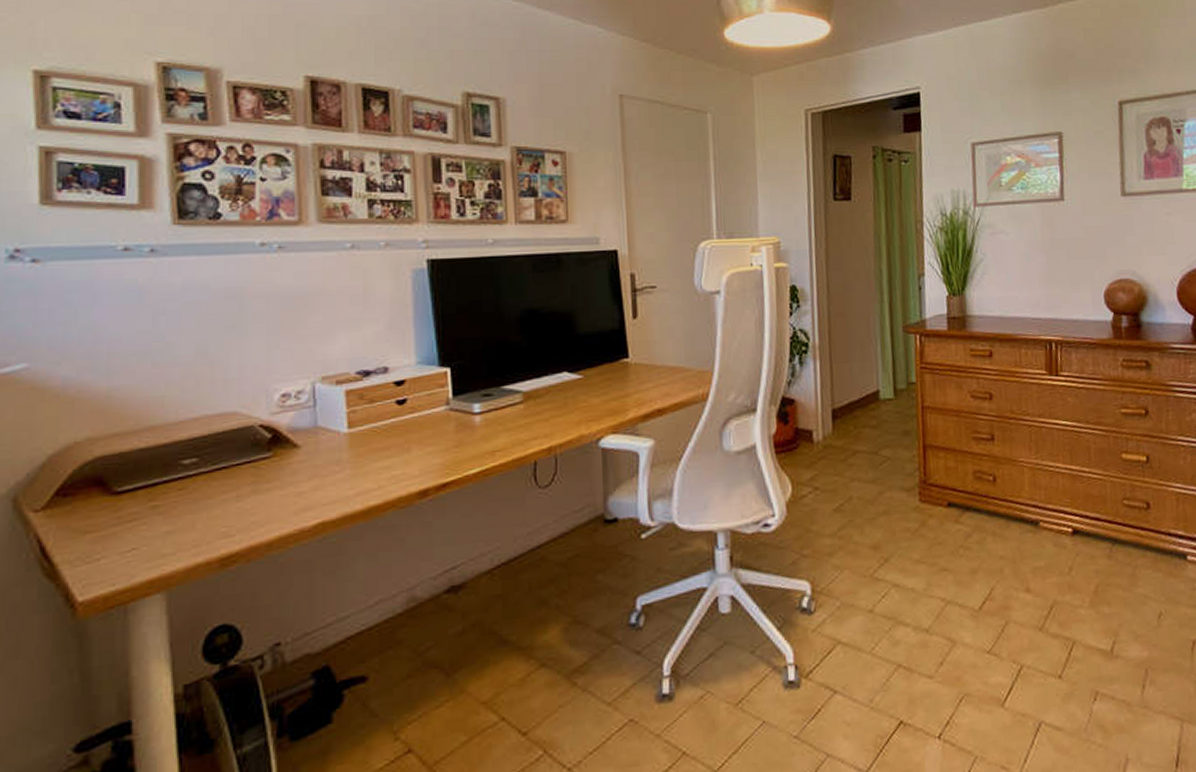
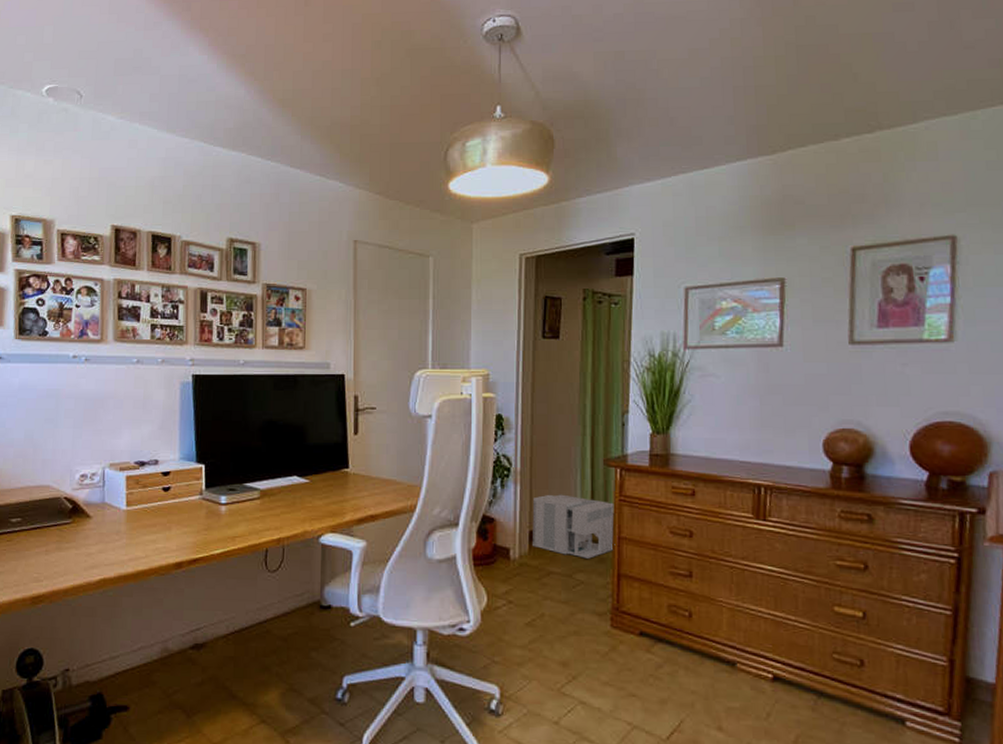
architectural model: none [833,366,919,433] -> present [532,494,615,559]

